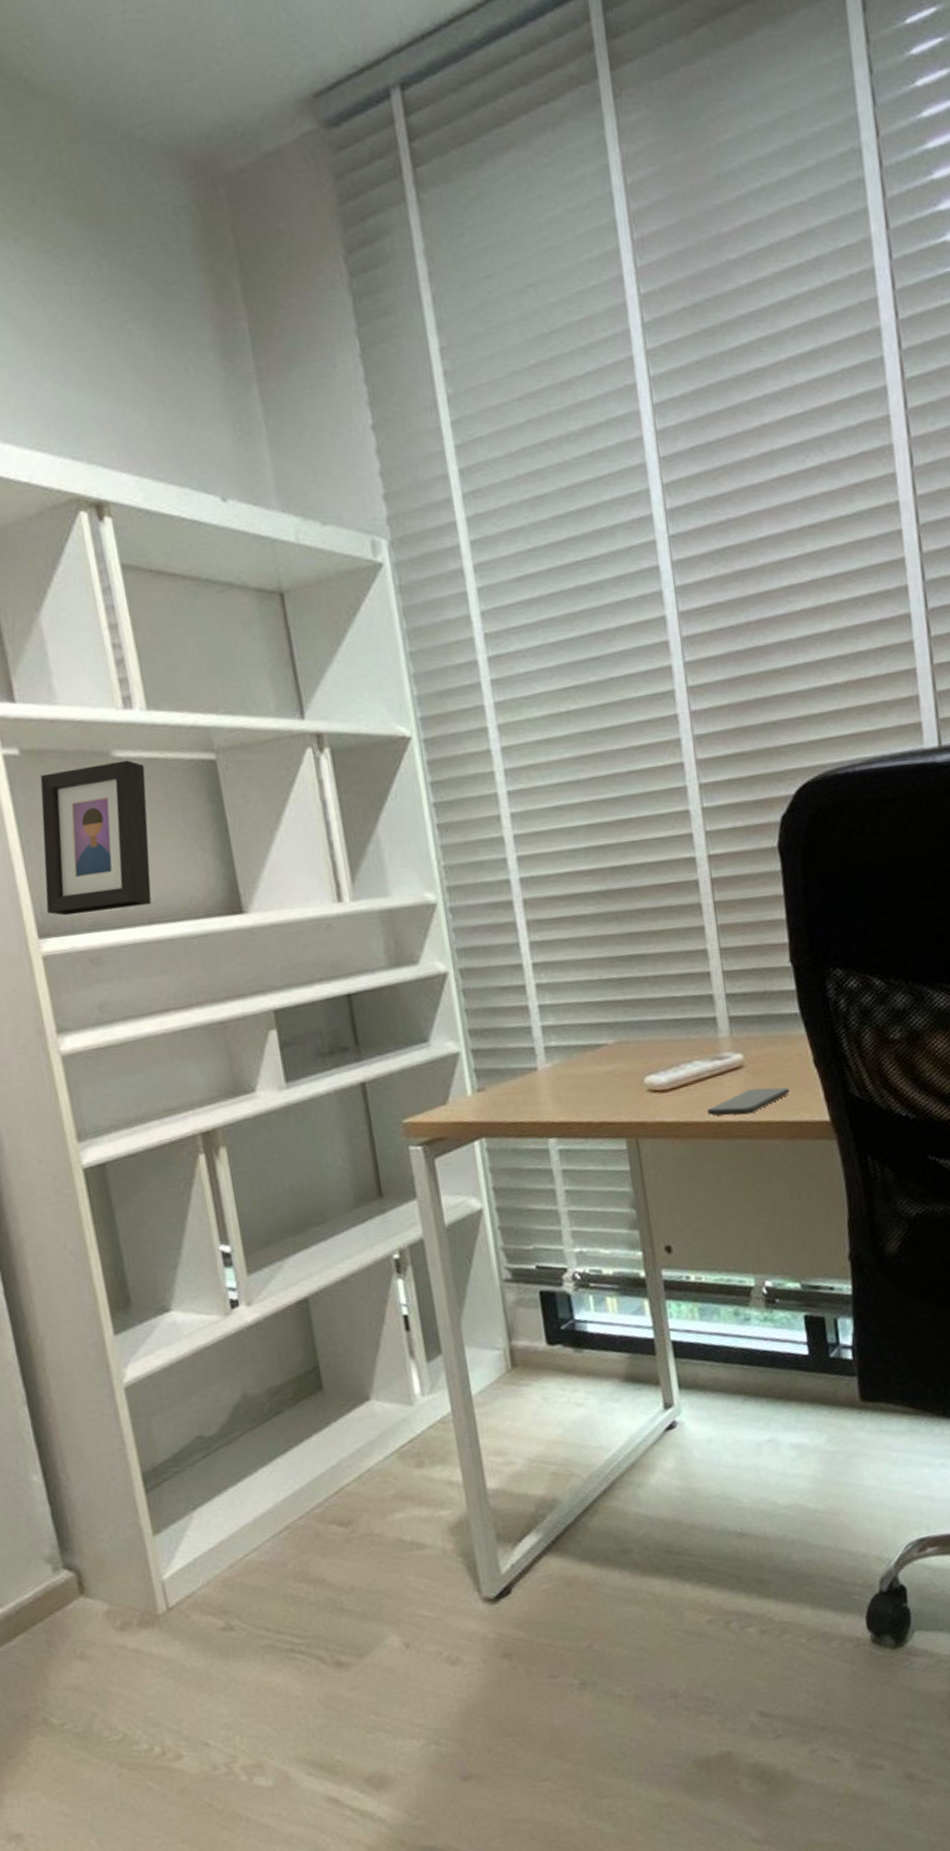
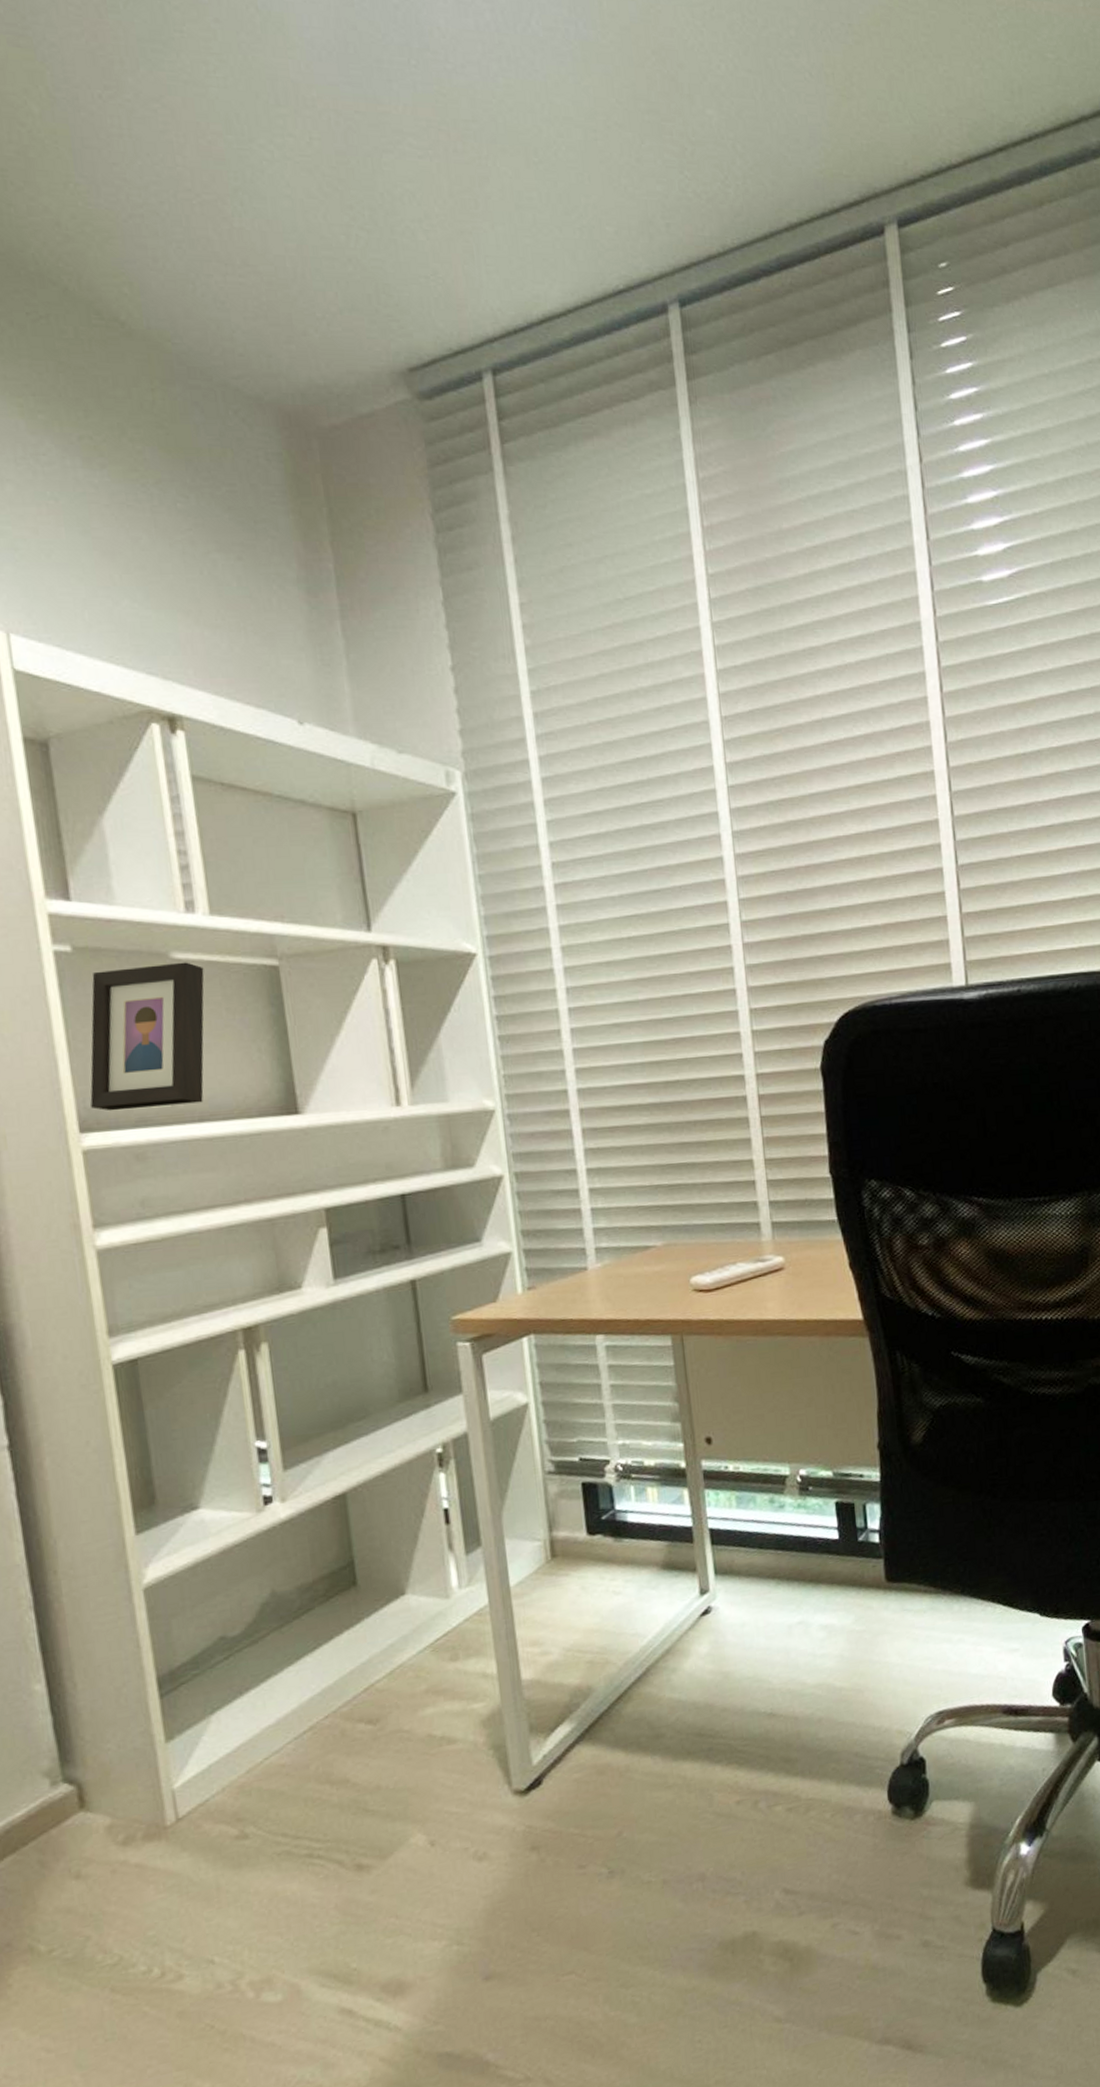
smartphone: present [707,1087,790,1116] -> none [749,1288,827,1315]

